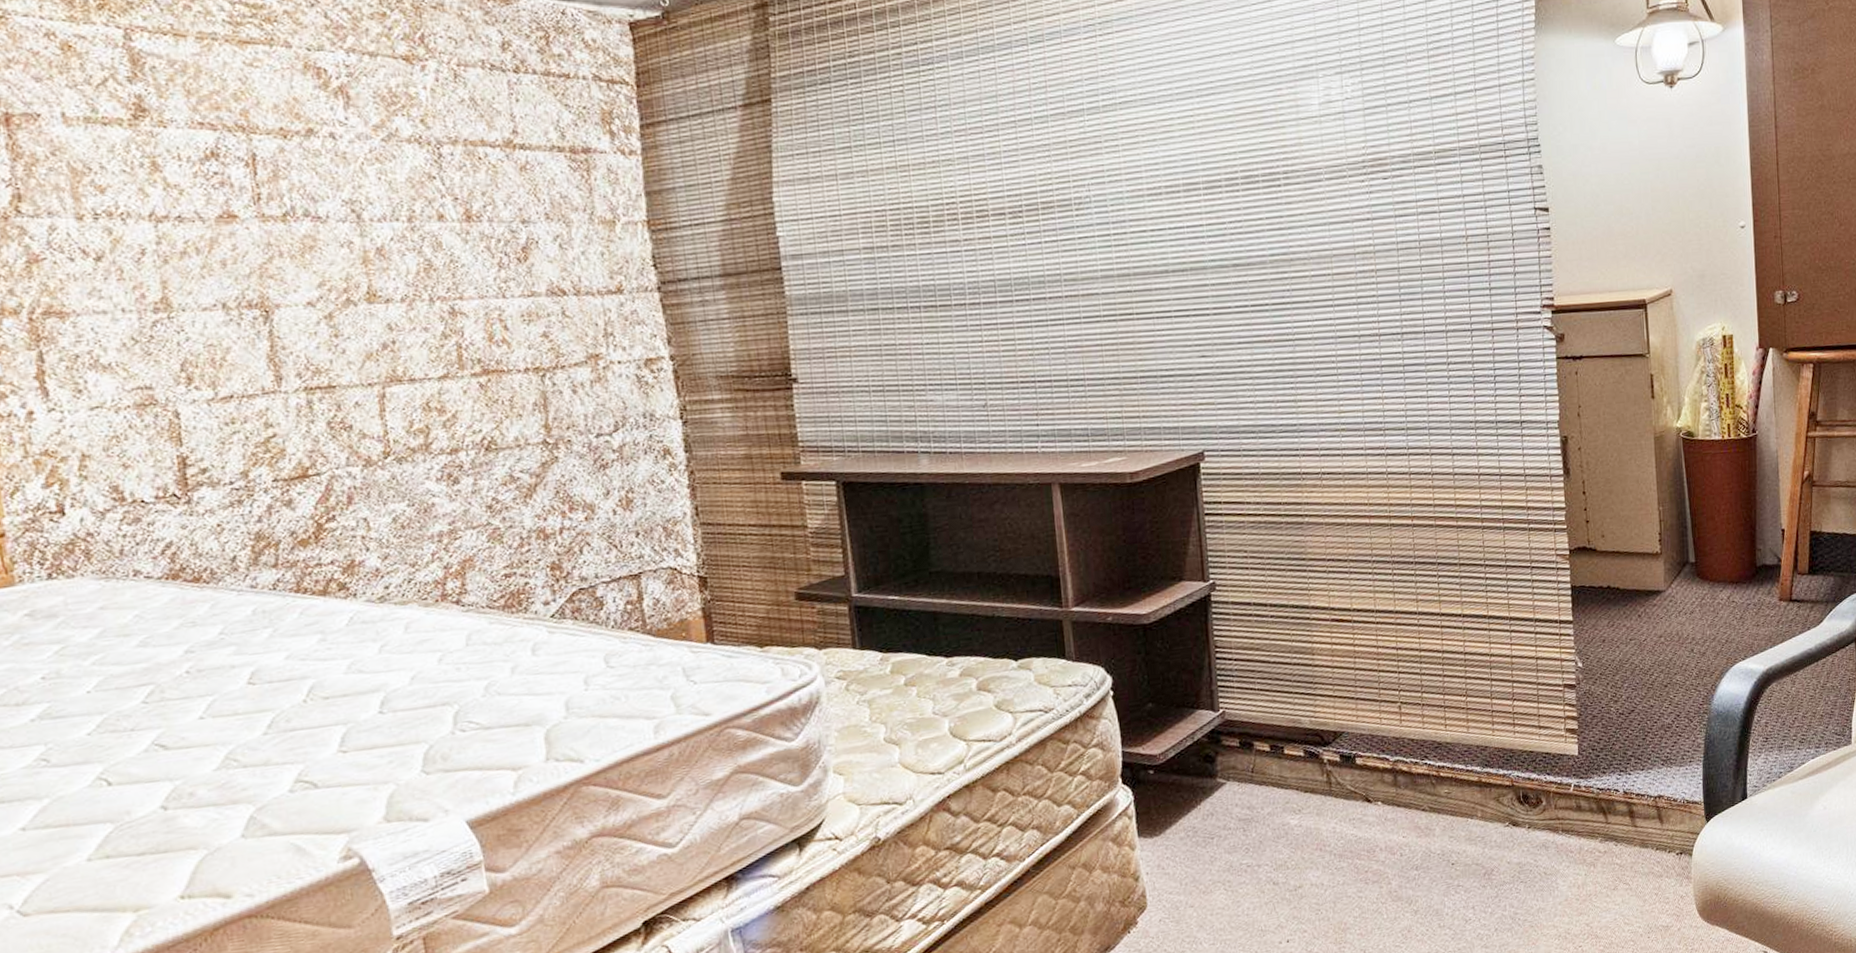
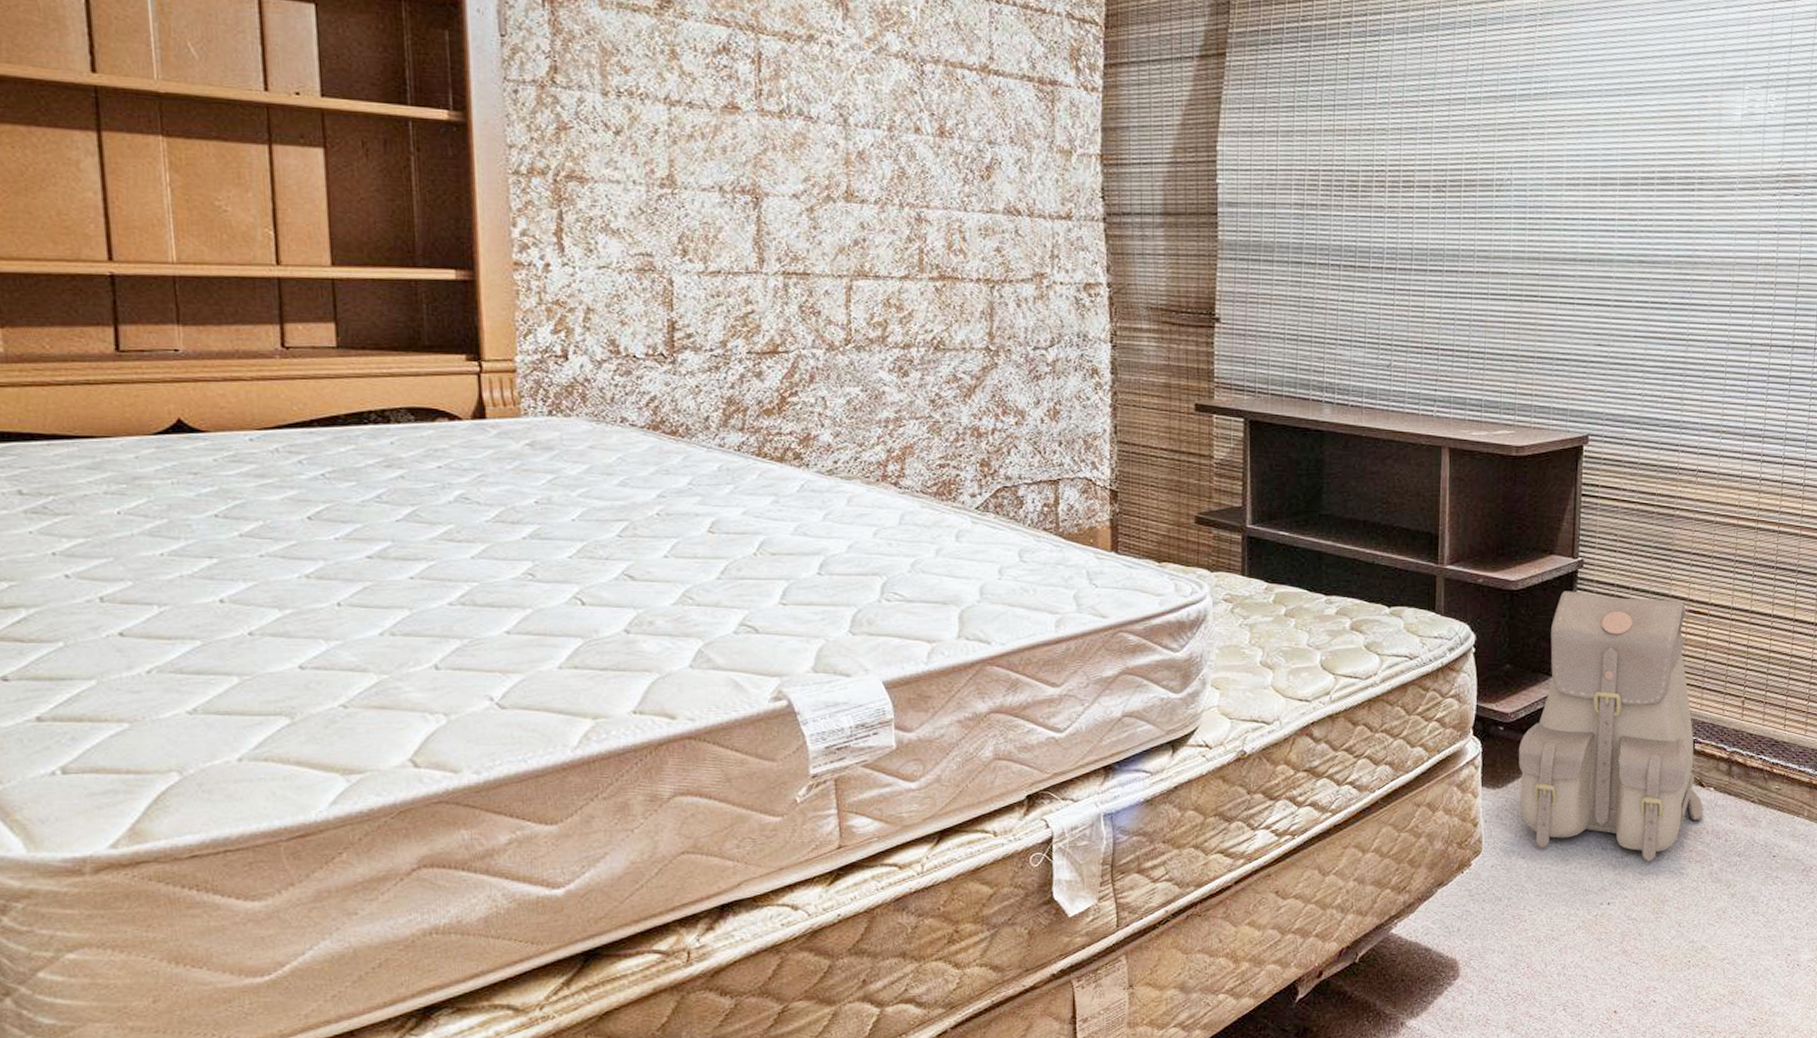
backpack: none [1171,611,1374,894] -> present [1518,591,1704,863]

